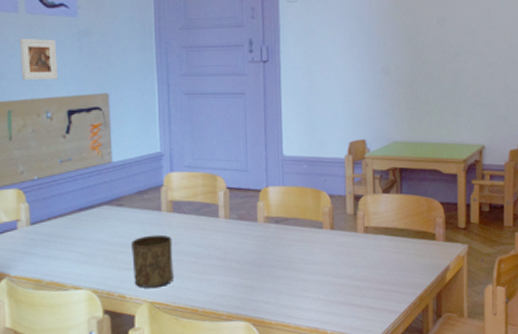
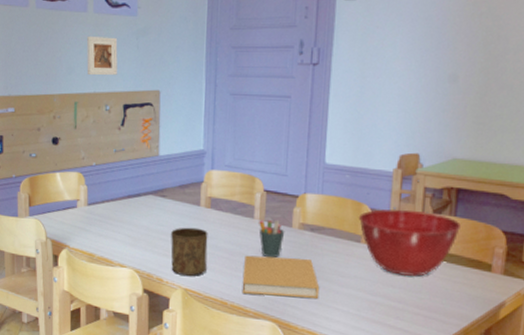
book: none [212,251,290,297] -> present [242,255,320,298]
pen holder: none [224,216,251,255] -> present [259,220,285,257]
mixing bowl: none [318,192,408,256] -> present [358,209,462,277]

